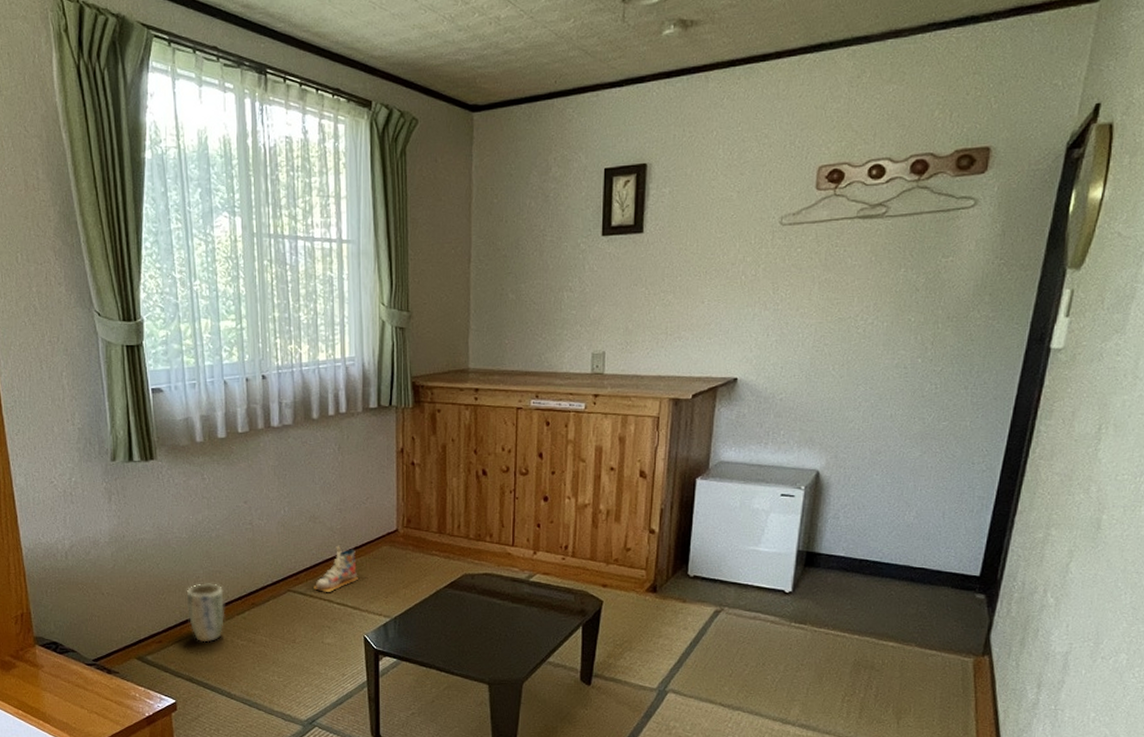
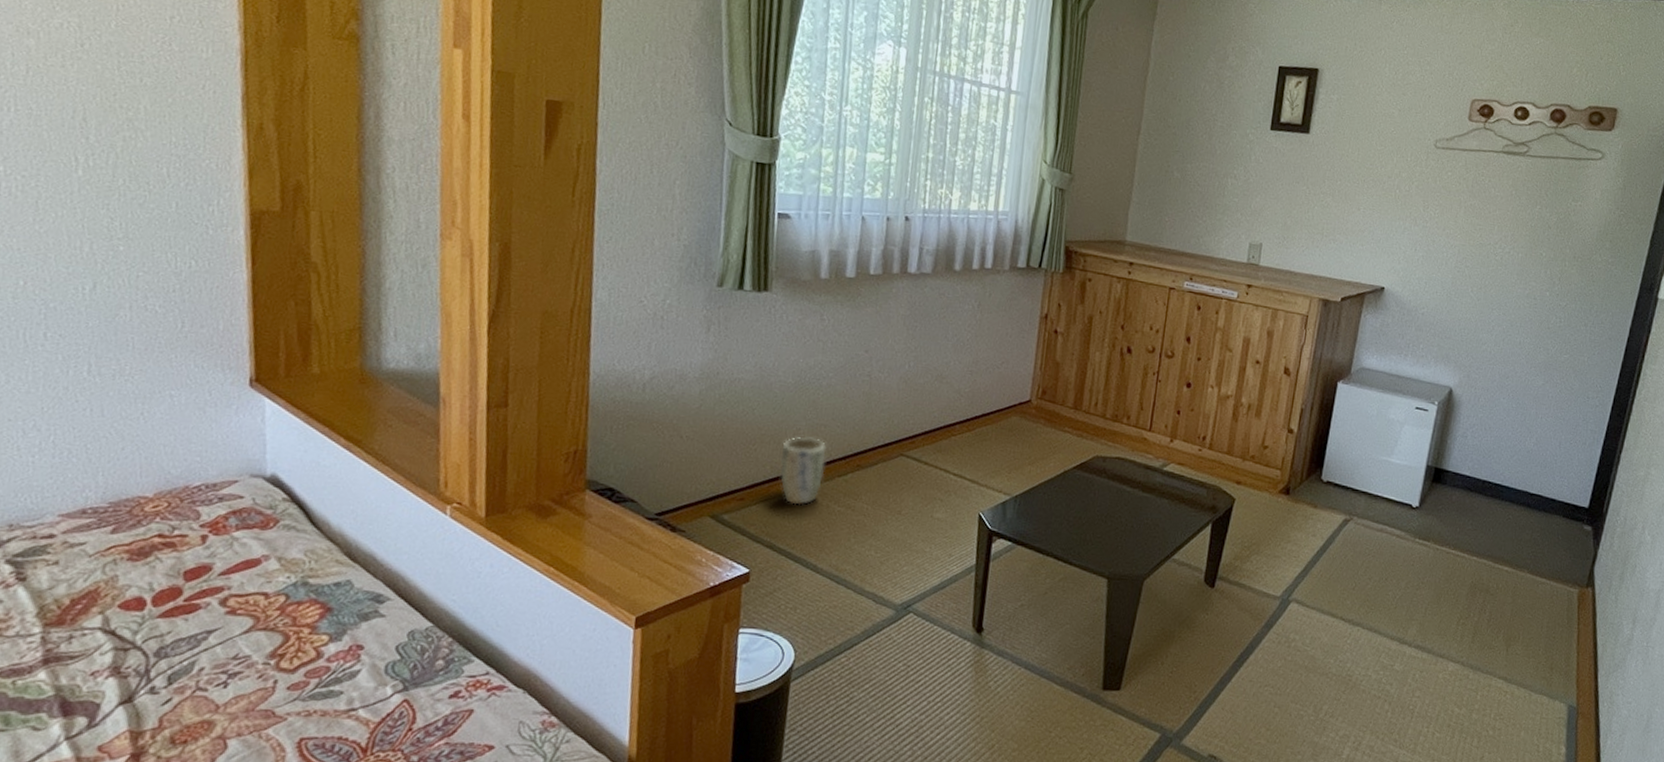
shoe: present [314,545,358,592] -> none [930,410,982,461]

